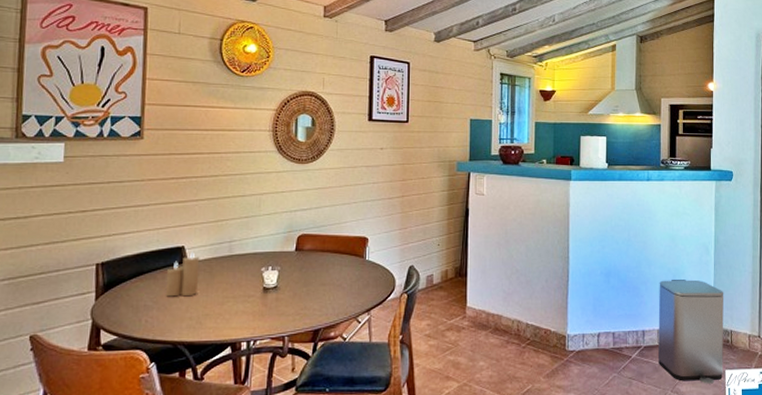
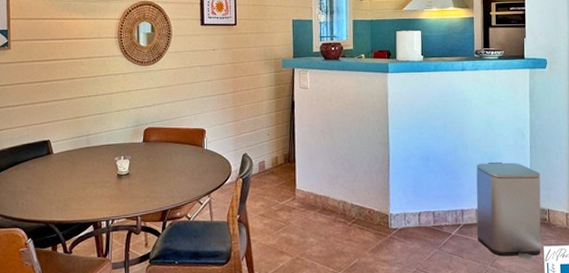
candle: present [165,251,200,297] -> none [36,144,63,183]

